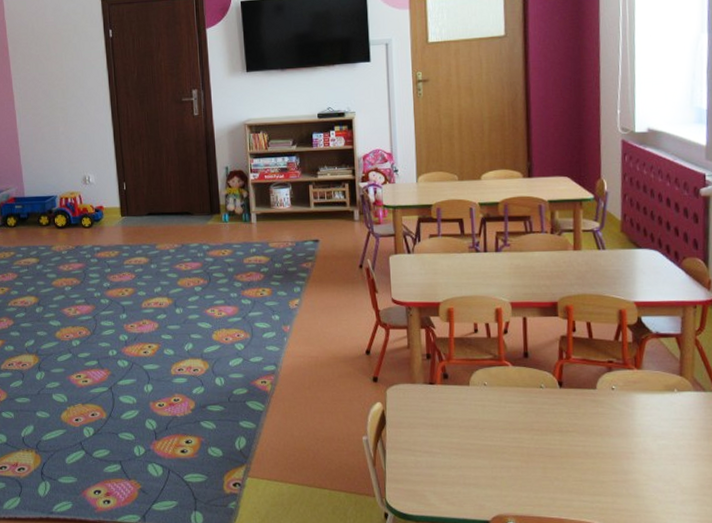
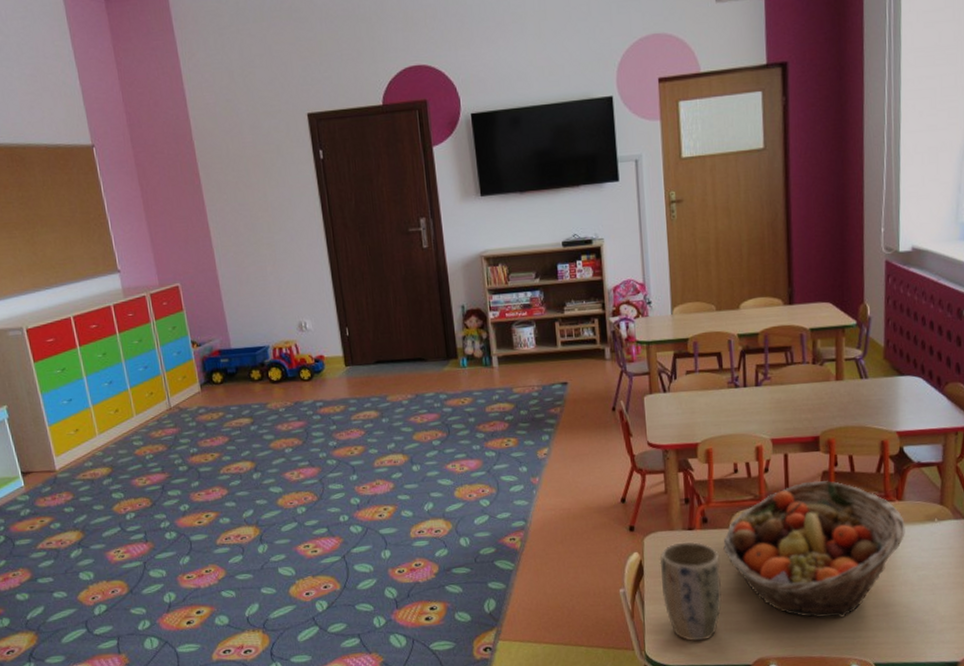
plant pot: none [401,395,461,493] -> present [659,541,722,642]
fruit basket: none [463,344,644,481] -> present [723,480,905,618]

